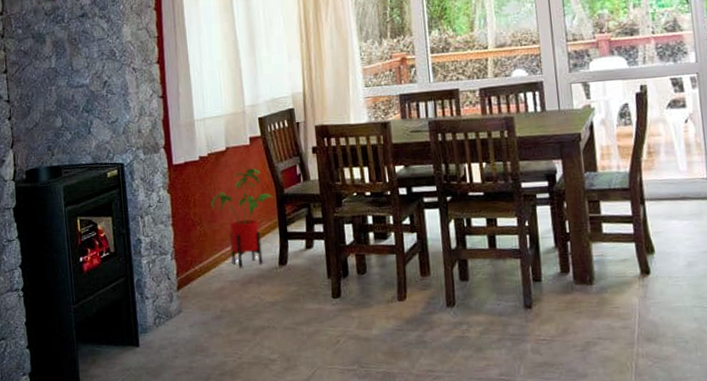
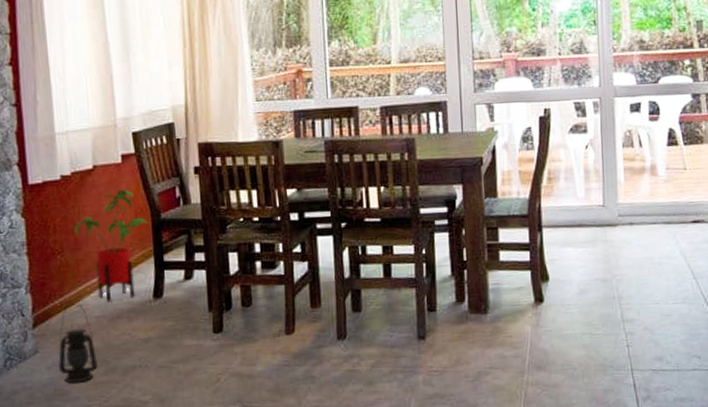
lantern: none [198,268,233,341] -> present [58,303,99,383]

